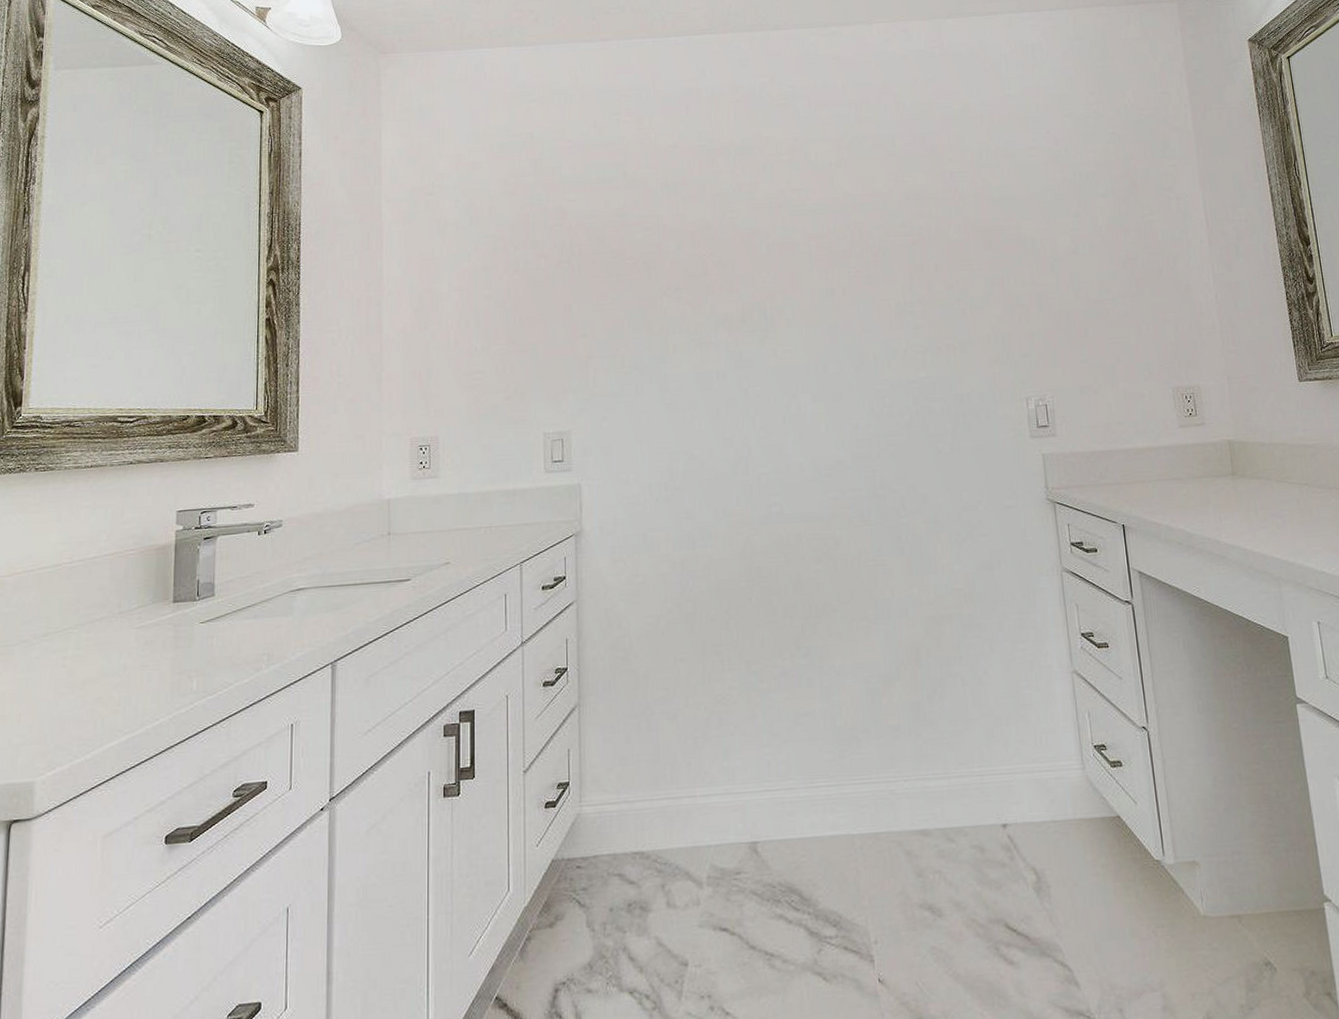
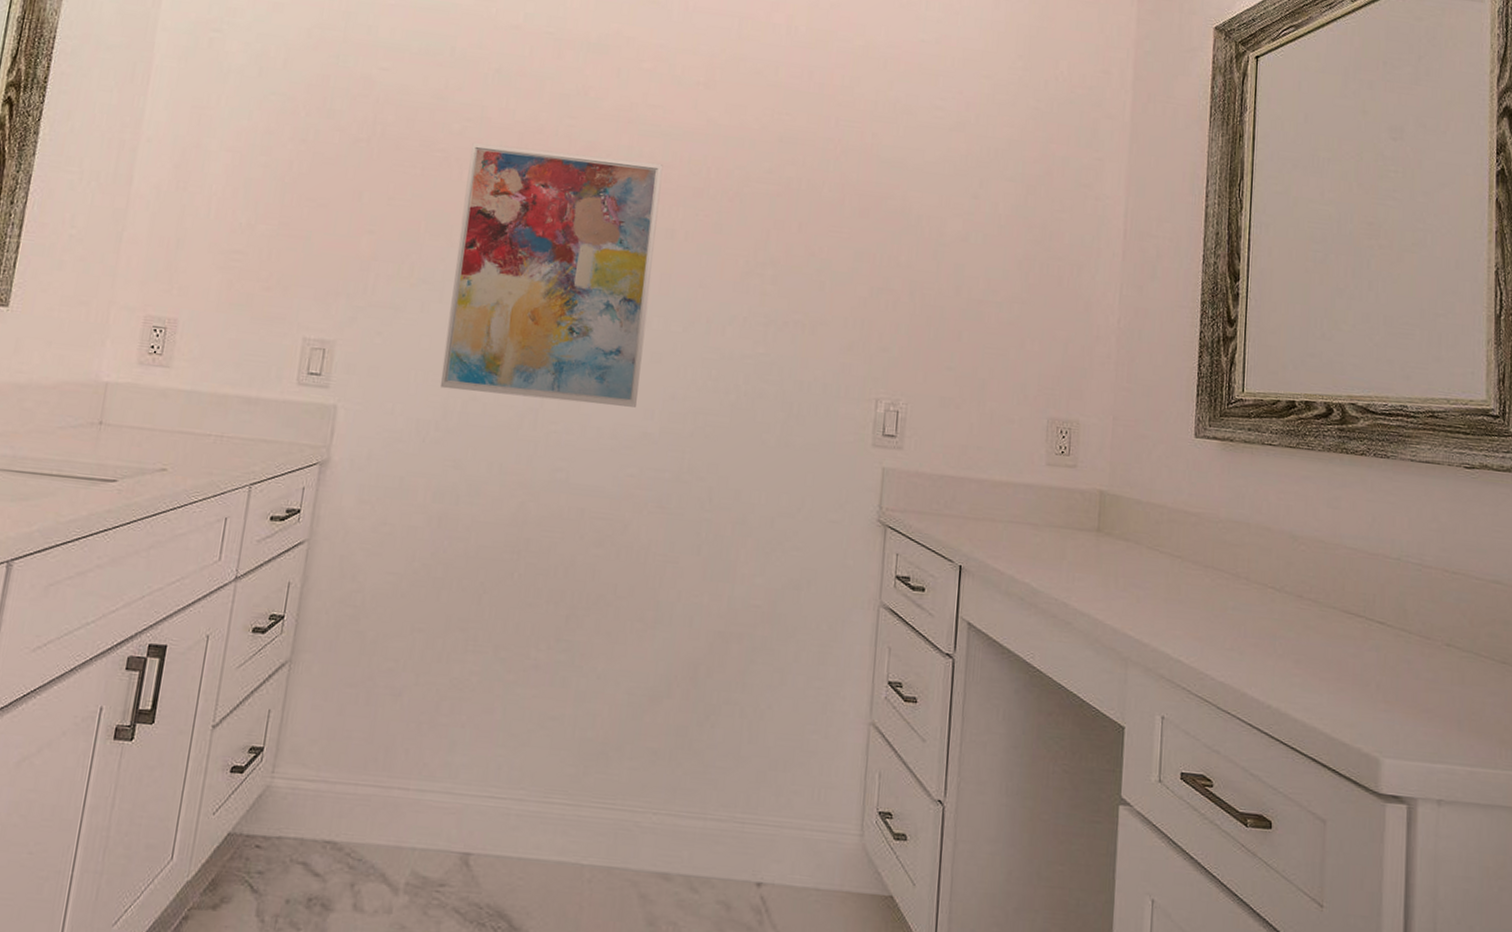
wall art: none [655,236,828,454] -> present [440,143,664,407]

